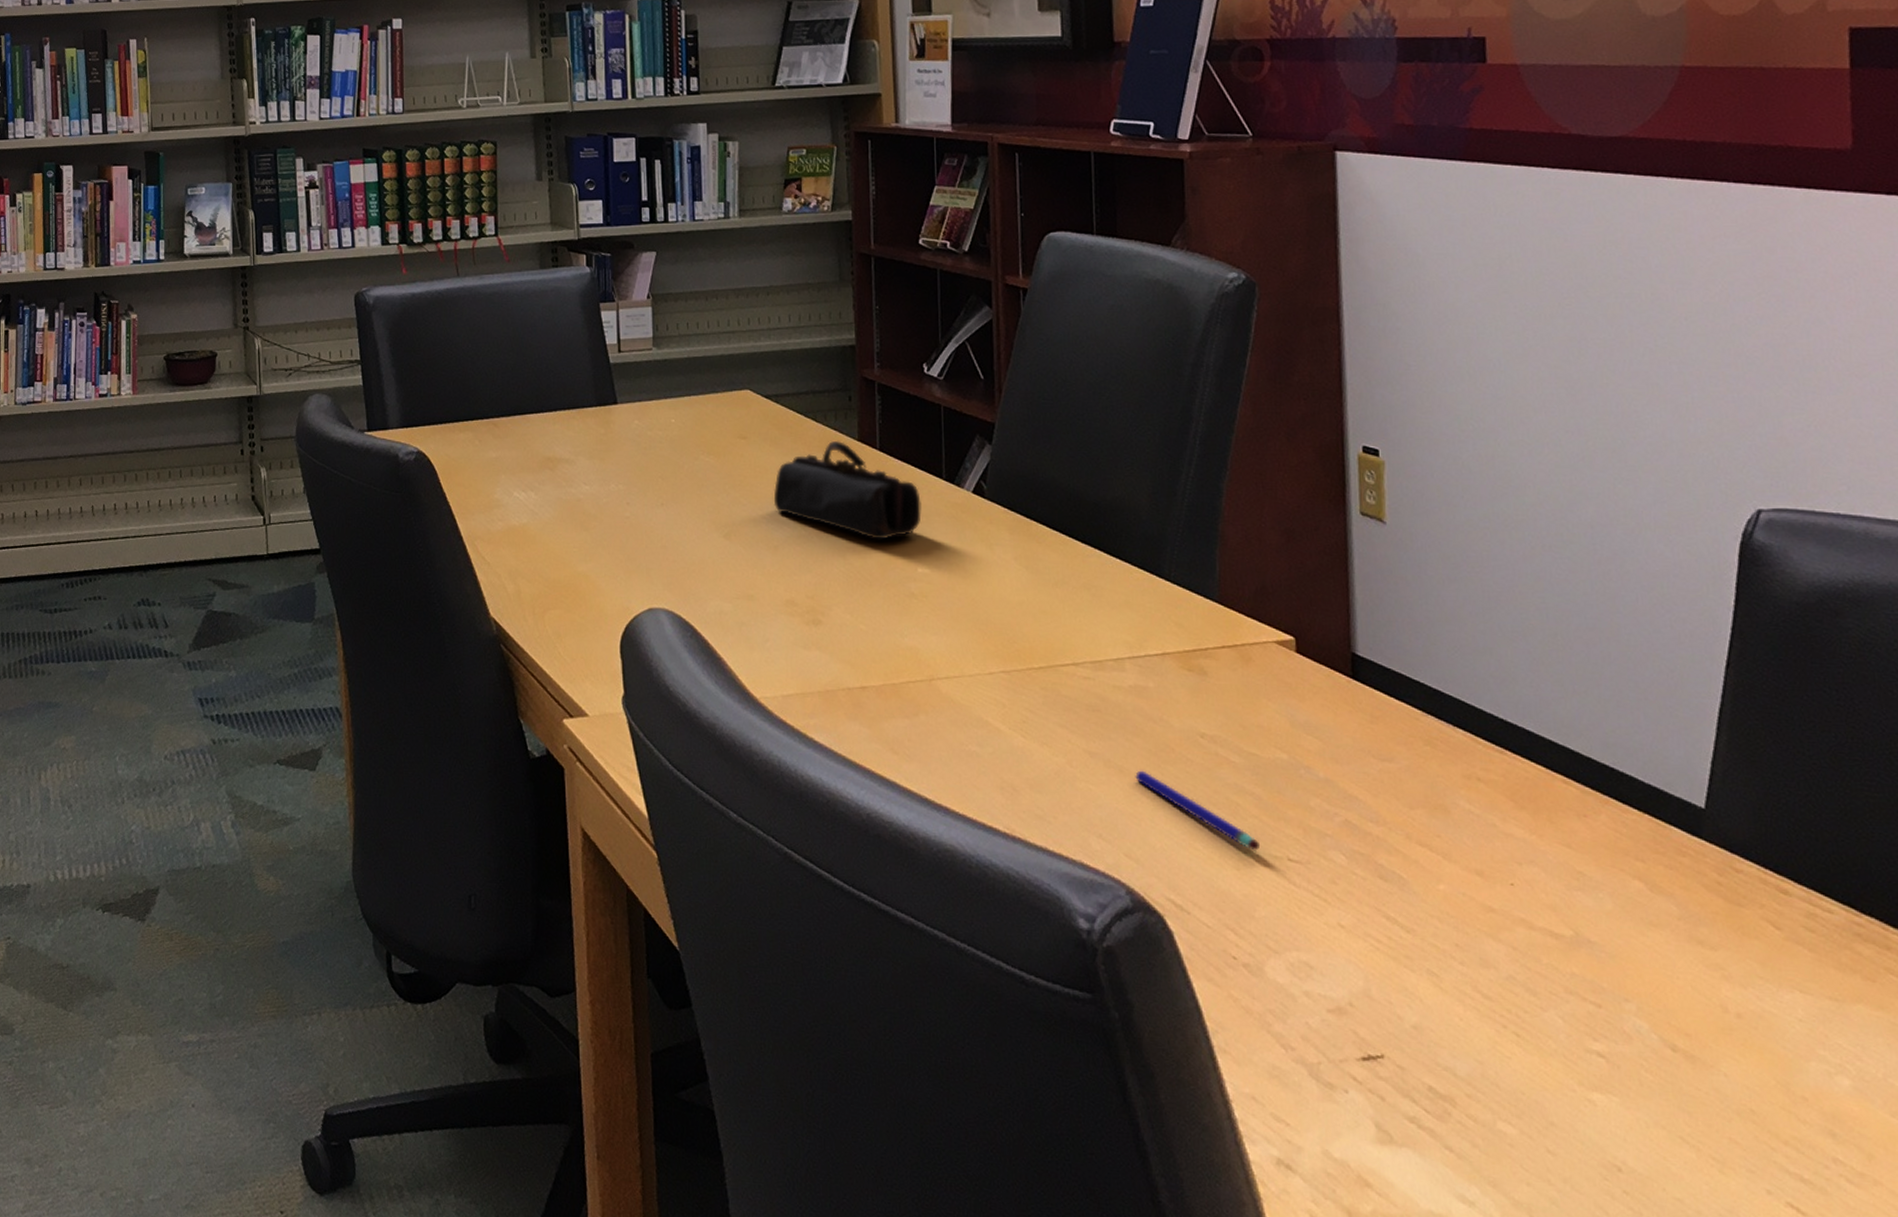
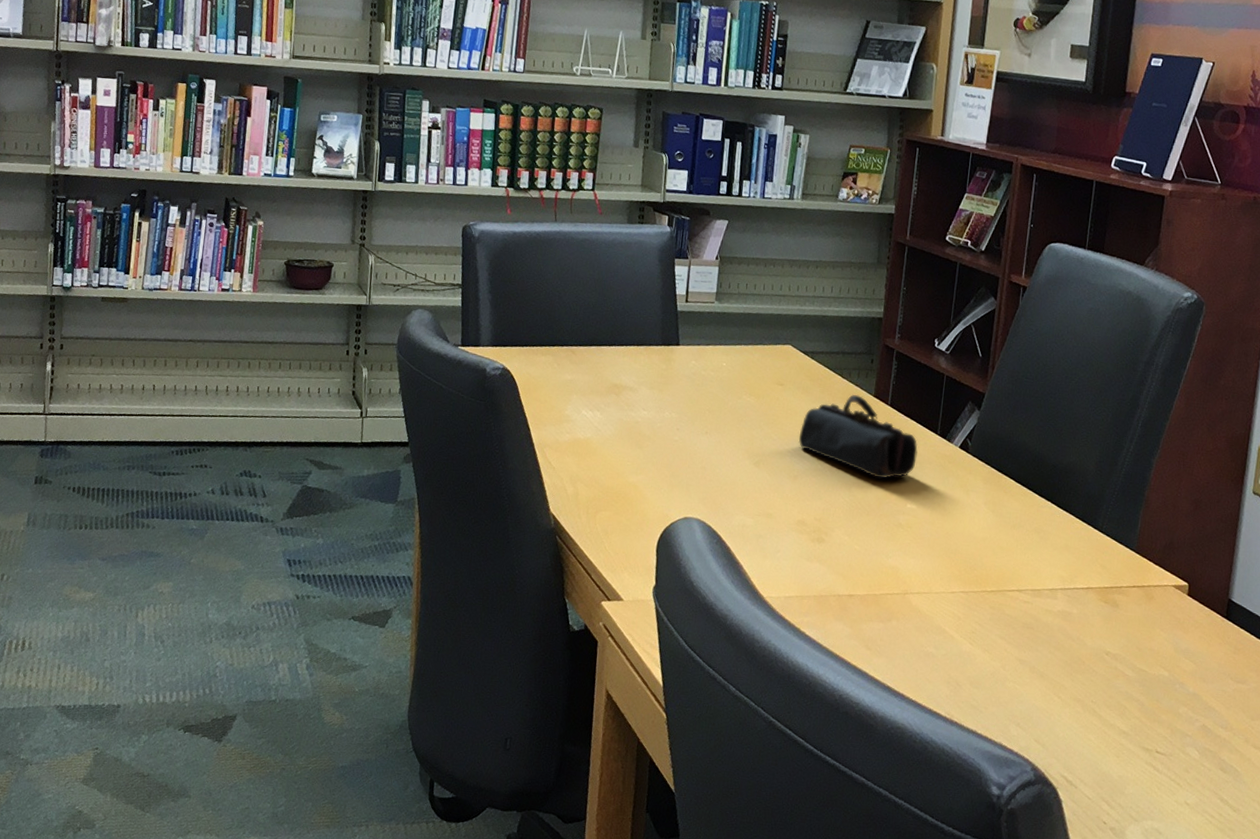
pen: present [1135,770,1261,851] -> none [1052,676,1138,744]

